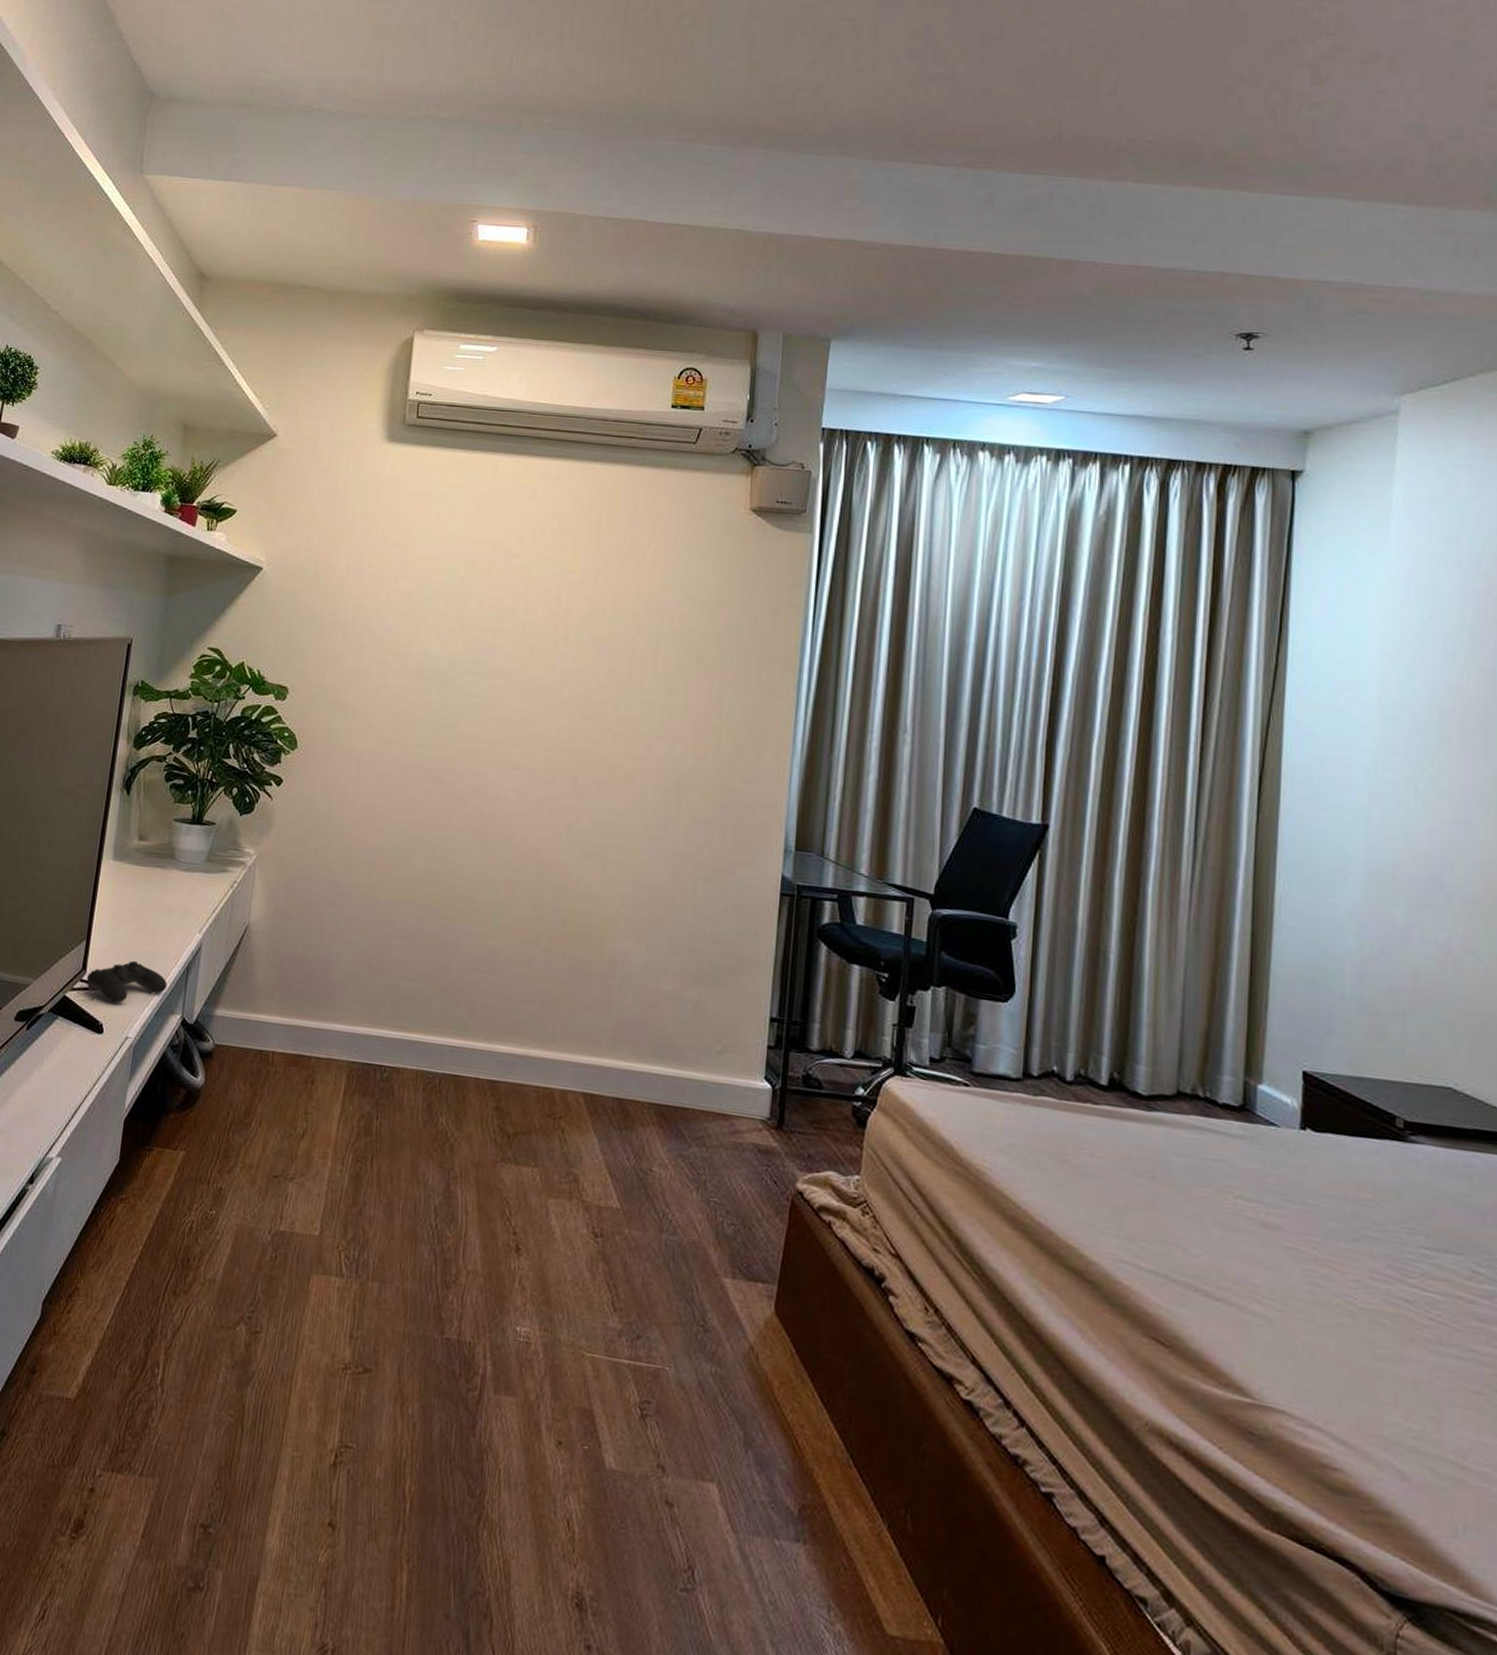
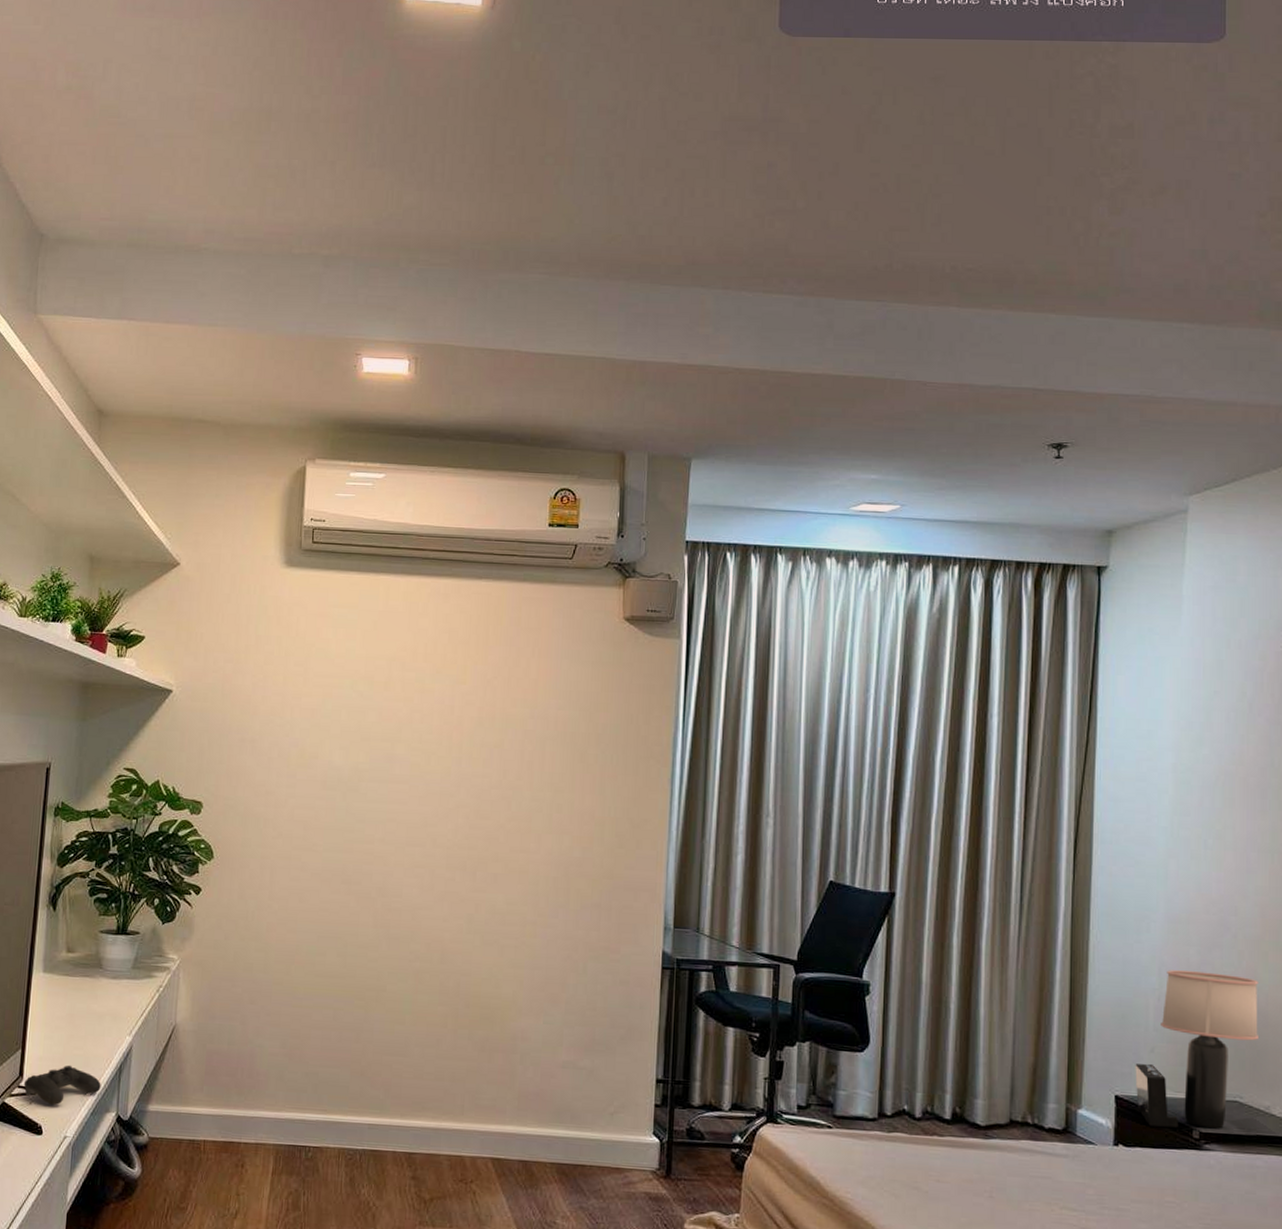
alarm clock: none [1327,1036,1379,1114] -> present [1135,1063,1178,1128]
table lamp: none [1359,930,1479,1119] -> present [1161,970,1260,1129]

